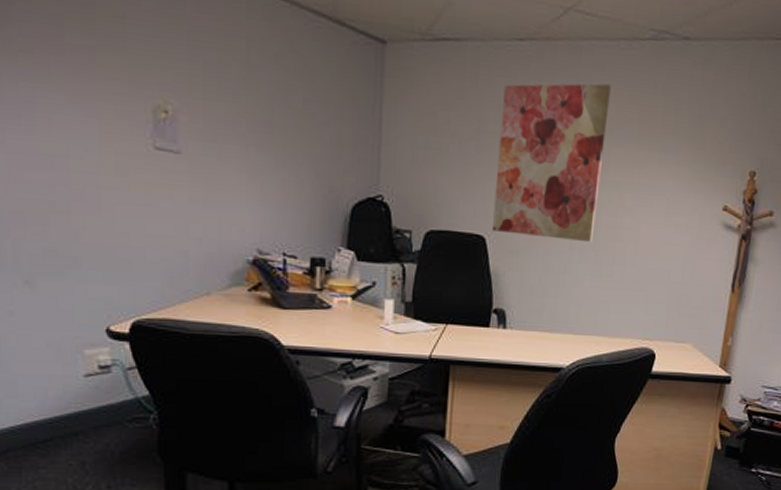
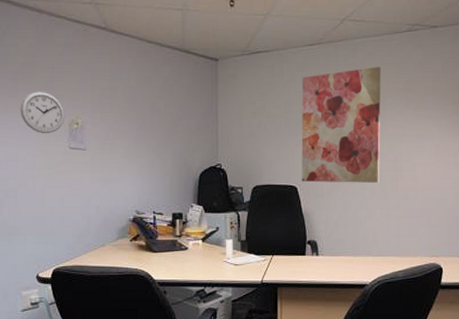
wall clock: none [70,51,145,123] -> present [20,91,64,134]

